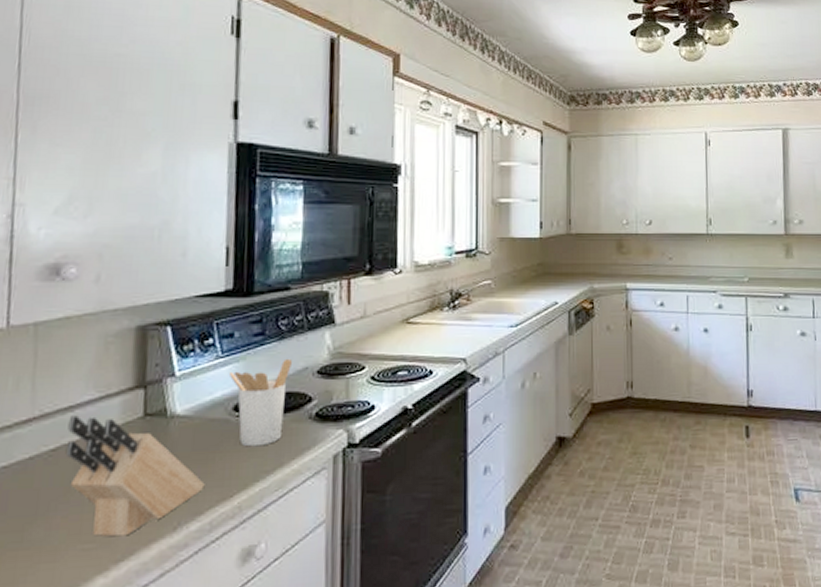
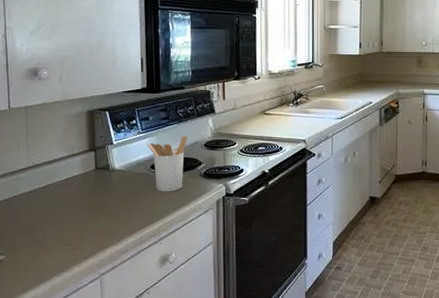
knife block: present [65,415,205,537] -> none [50,167,136,243]

